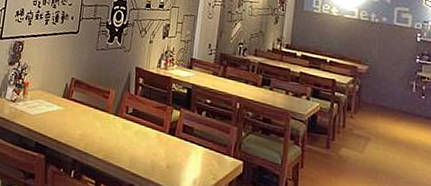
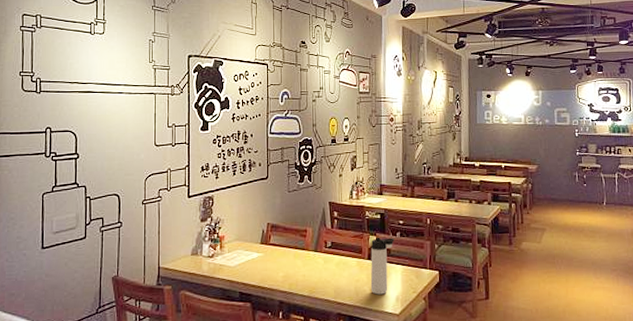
thermos bottle: none [167,112,199,175] -> present [370,237,395,295]

